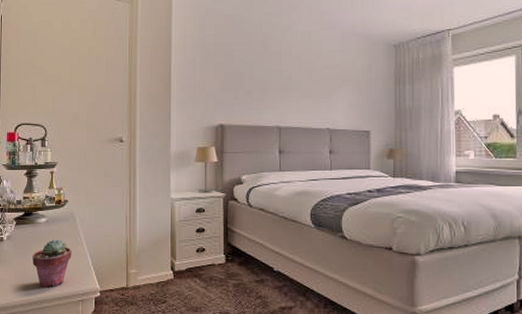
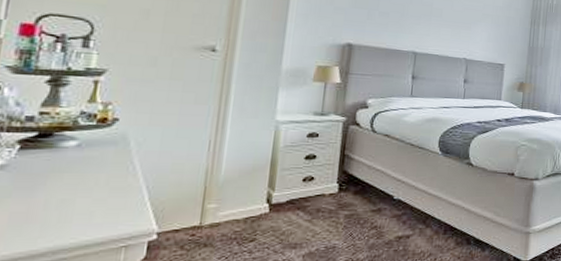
potted succulent: present [32,239,72,288] -> none [44,169,117,233]

